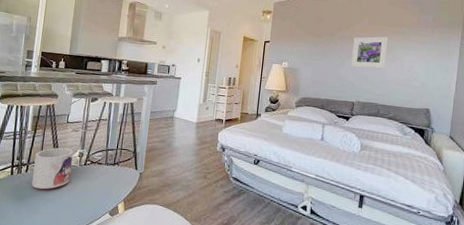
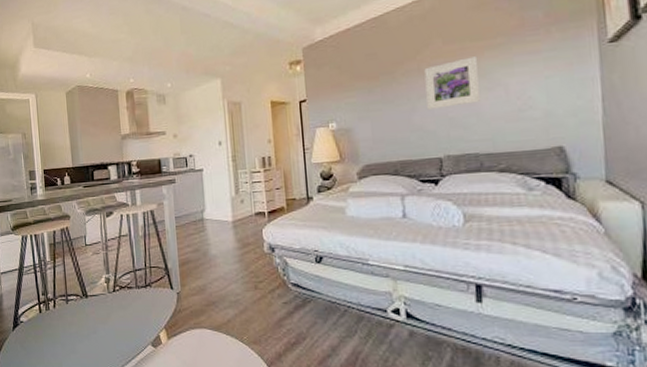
mug: present [31,147,74,190] -> none [60,275,102,325]

